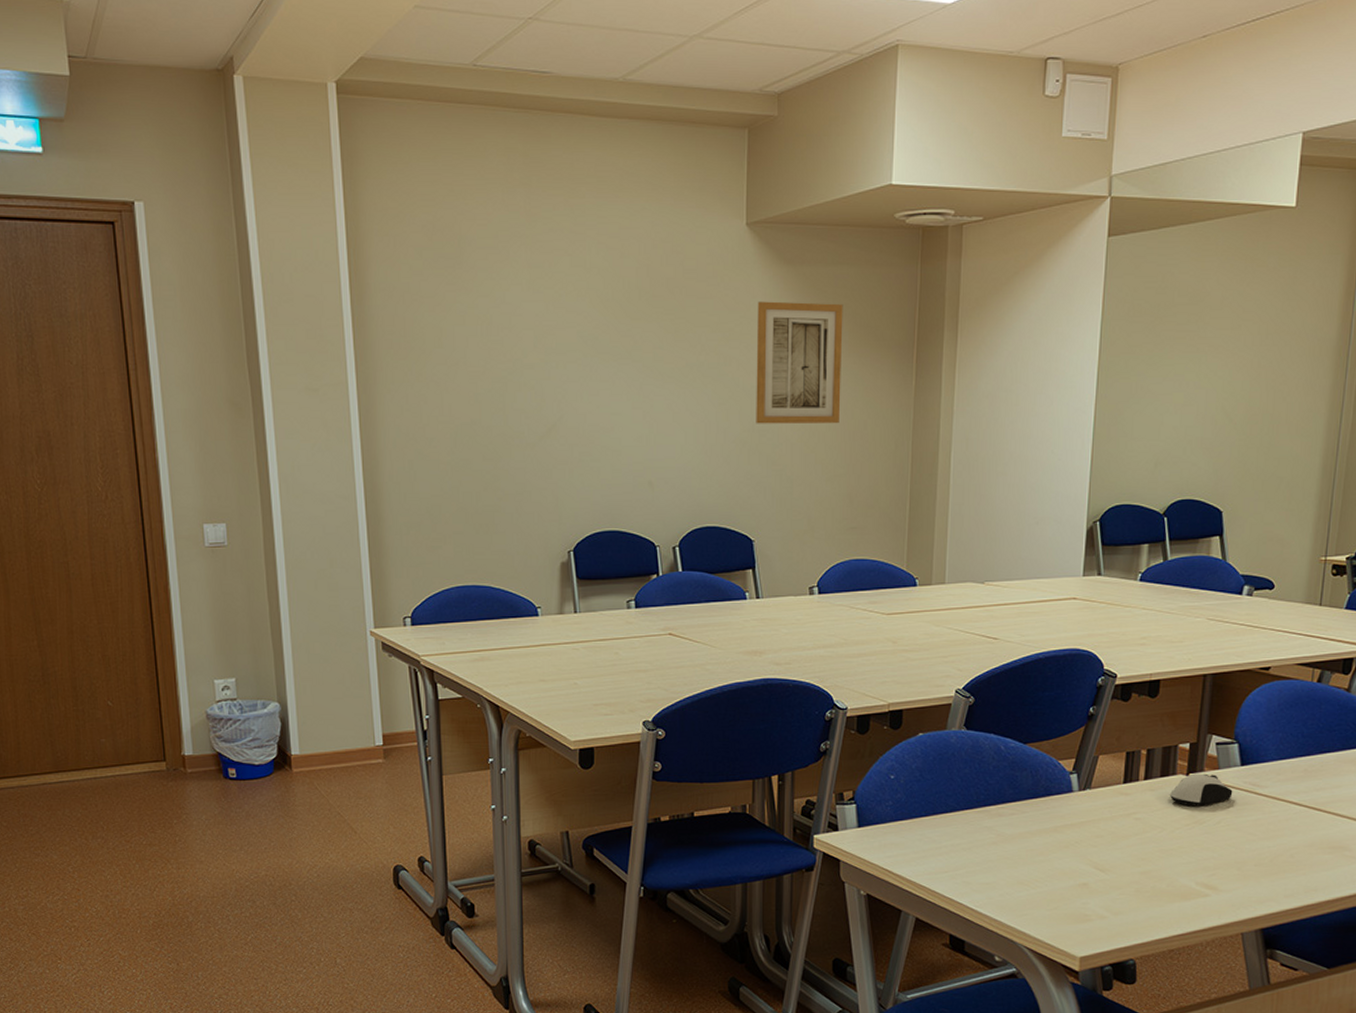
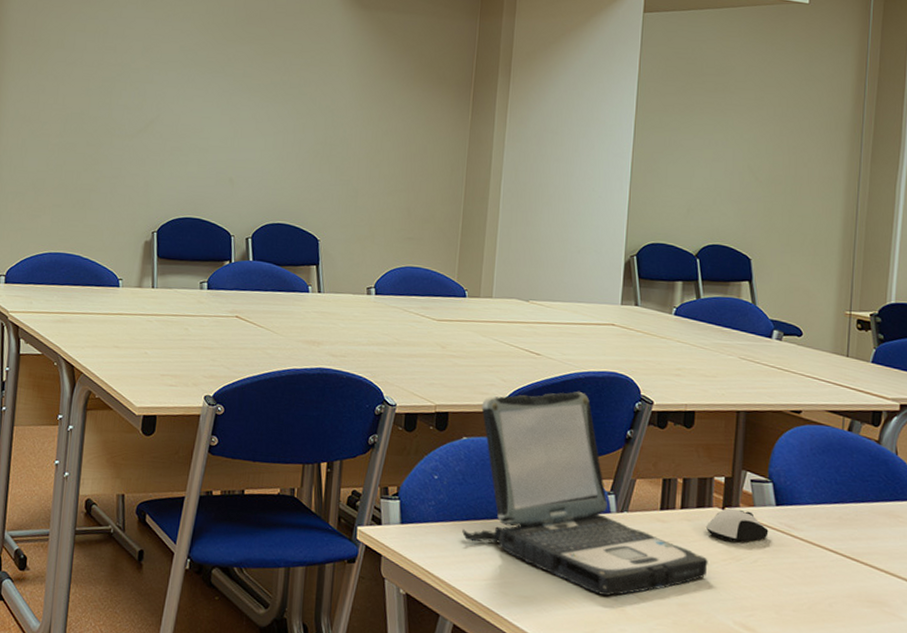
wall art: present [756,301,843,424] -> none [328,36,411,145]
laptop: none [921,673,1171,874] -> present [462,391,708,597]

